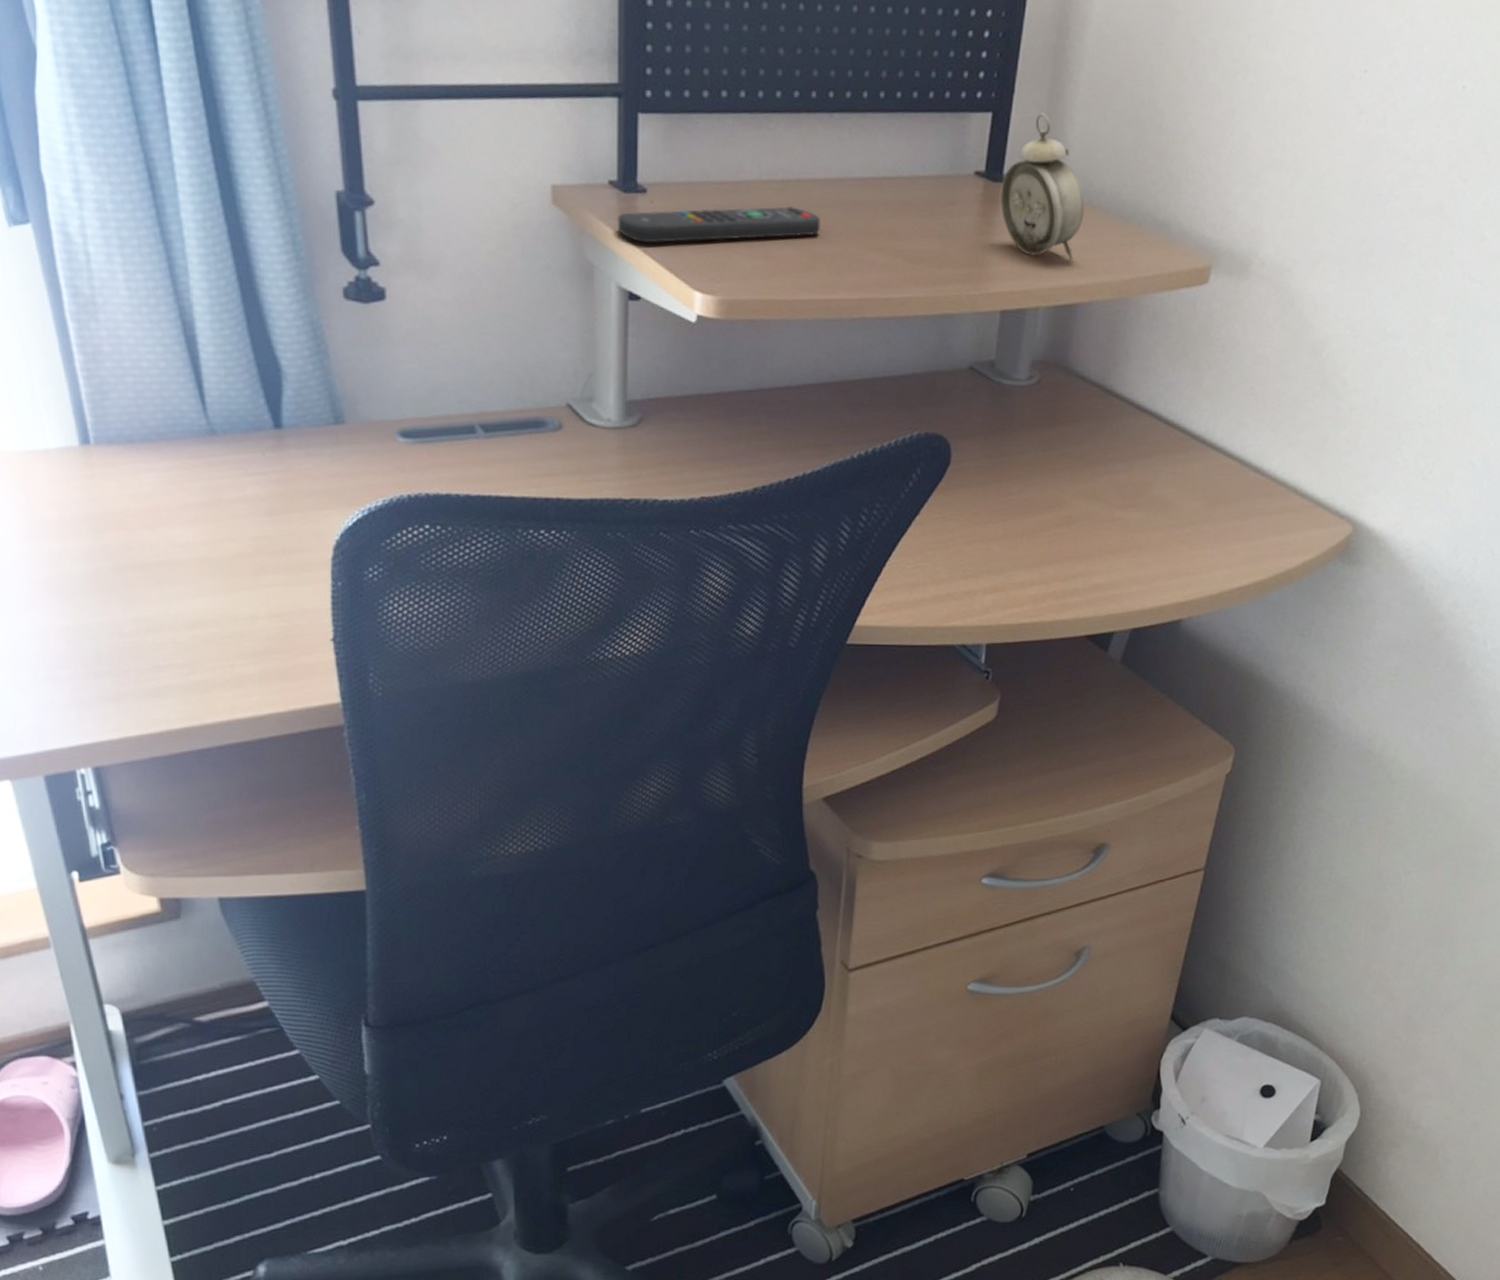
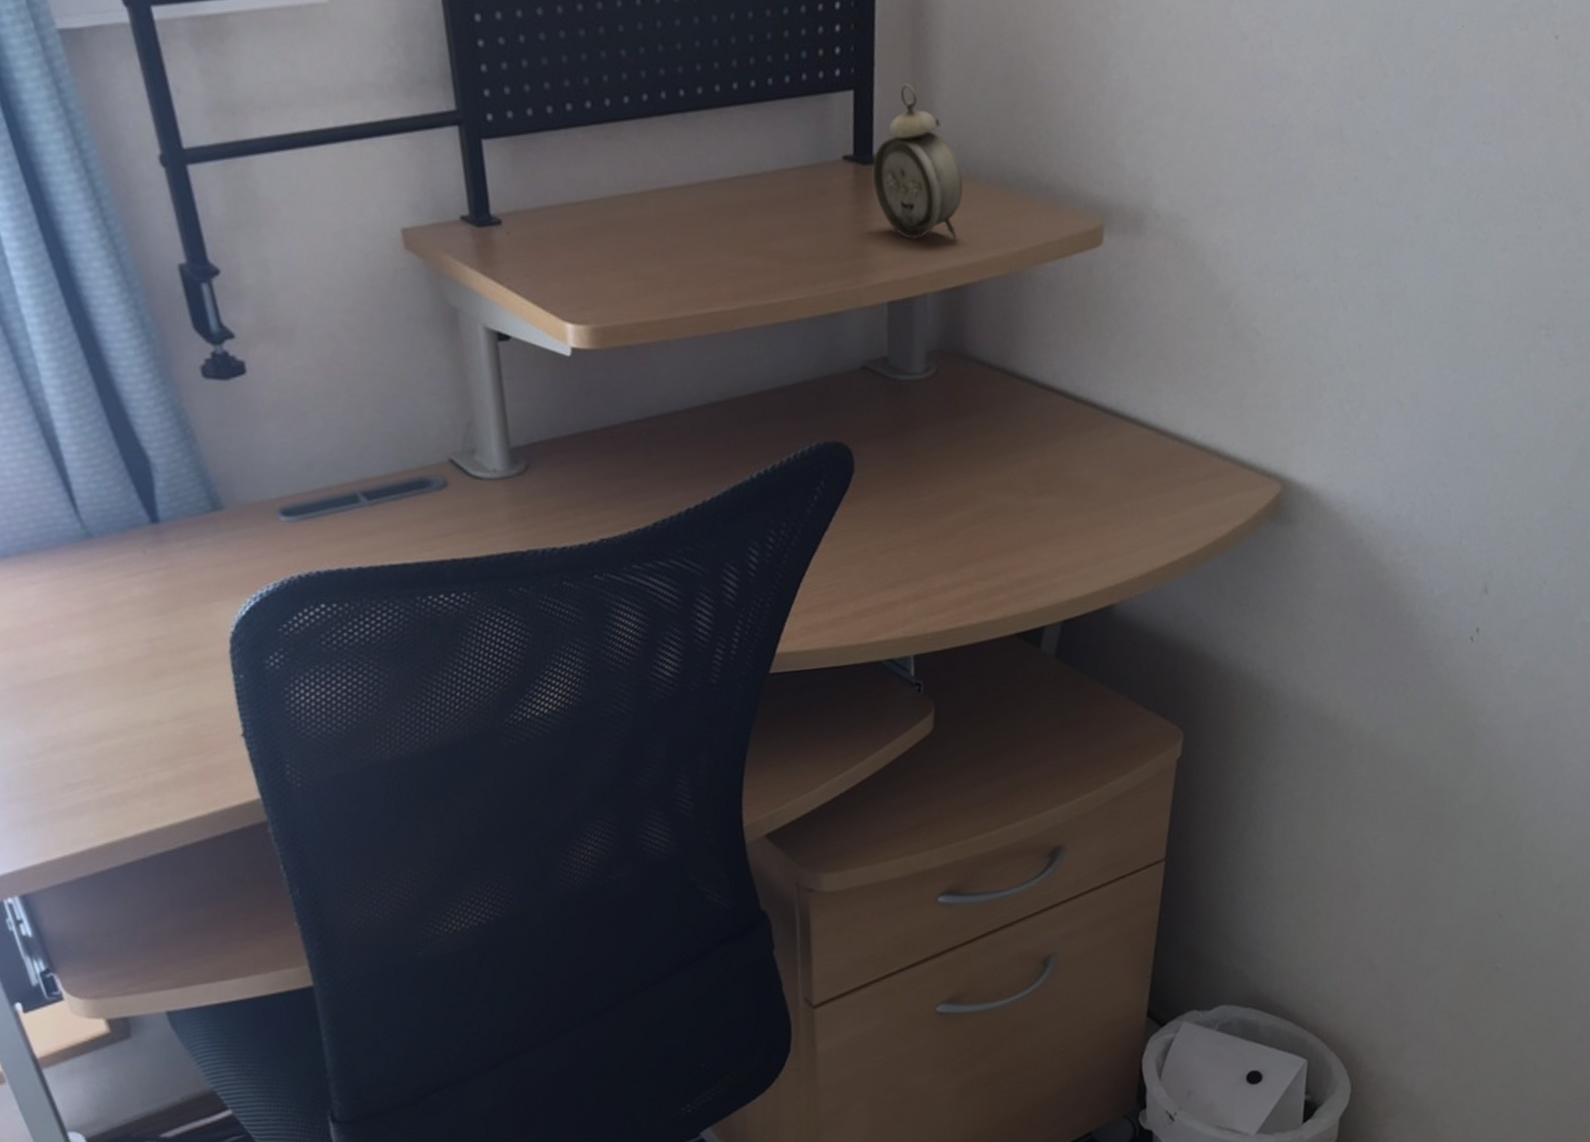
remote control: present [617,206,821,244] -> none [475,219,689,279]

